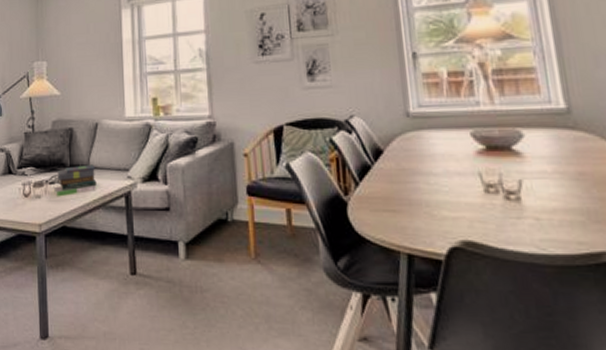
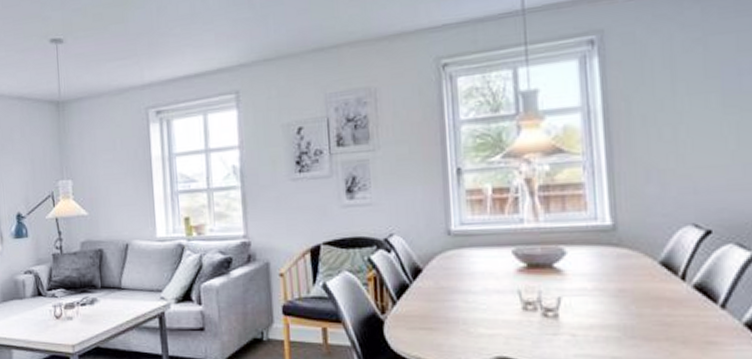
books: present [53,164,97,197] -> none [85,286,130,319]

